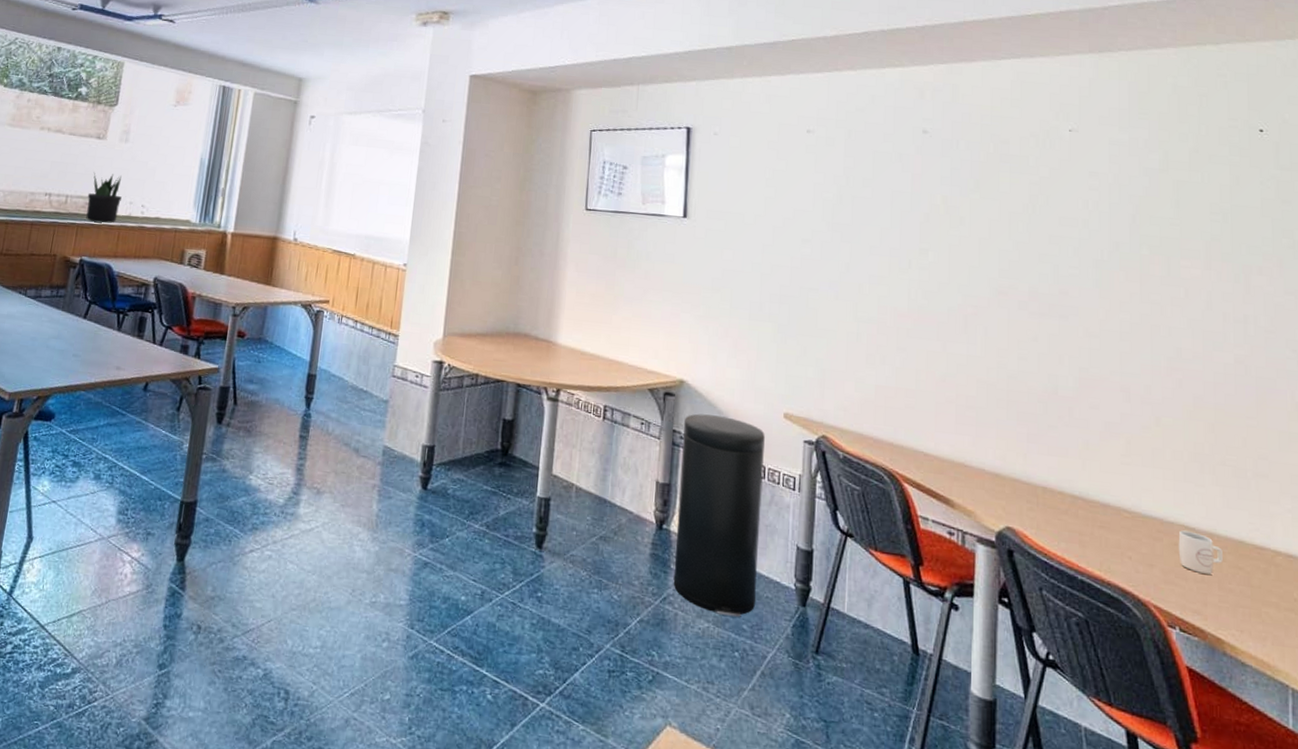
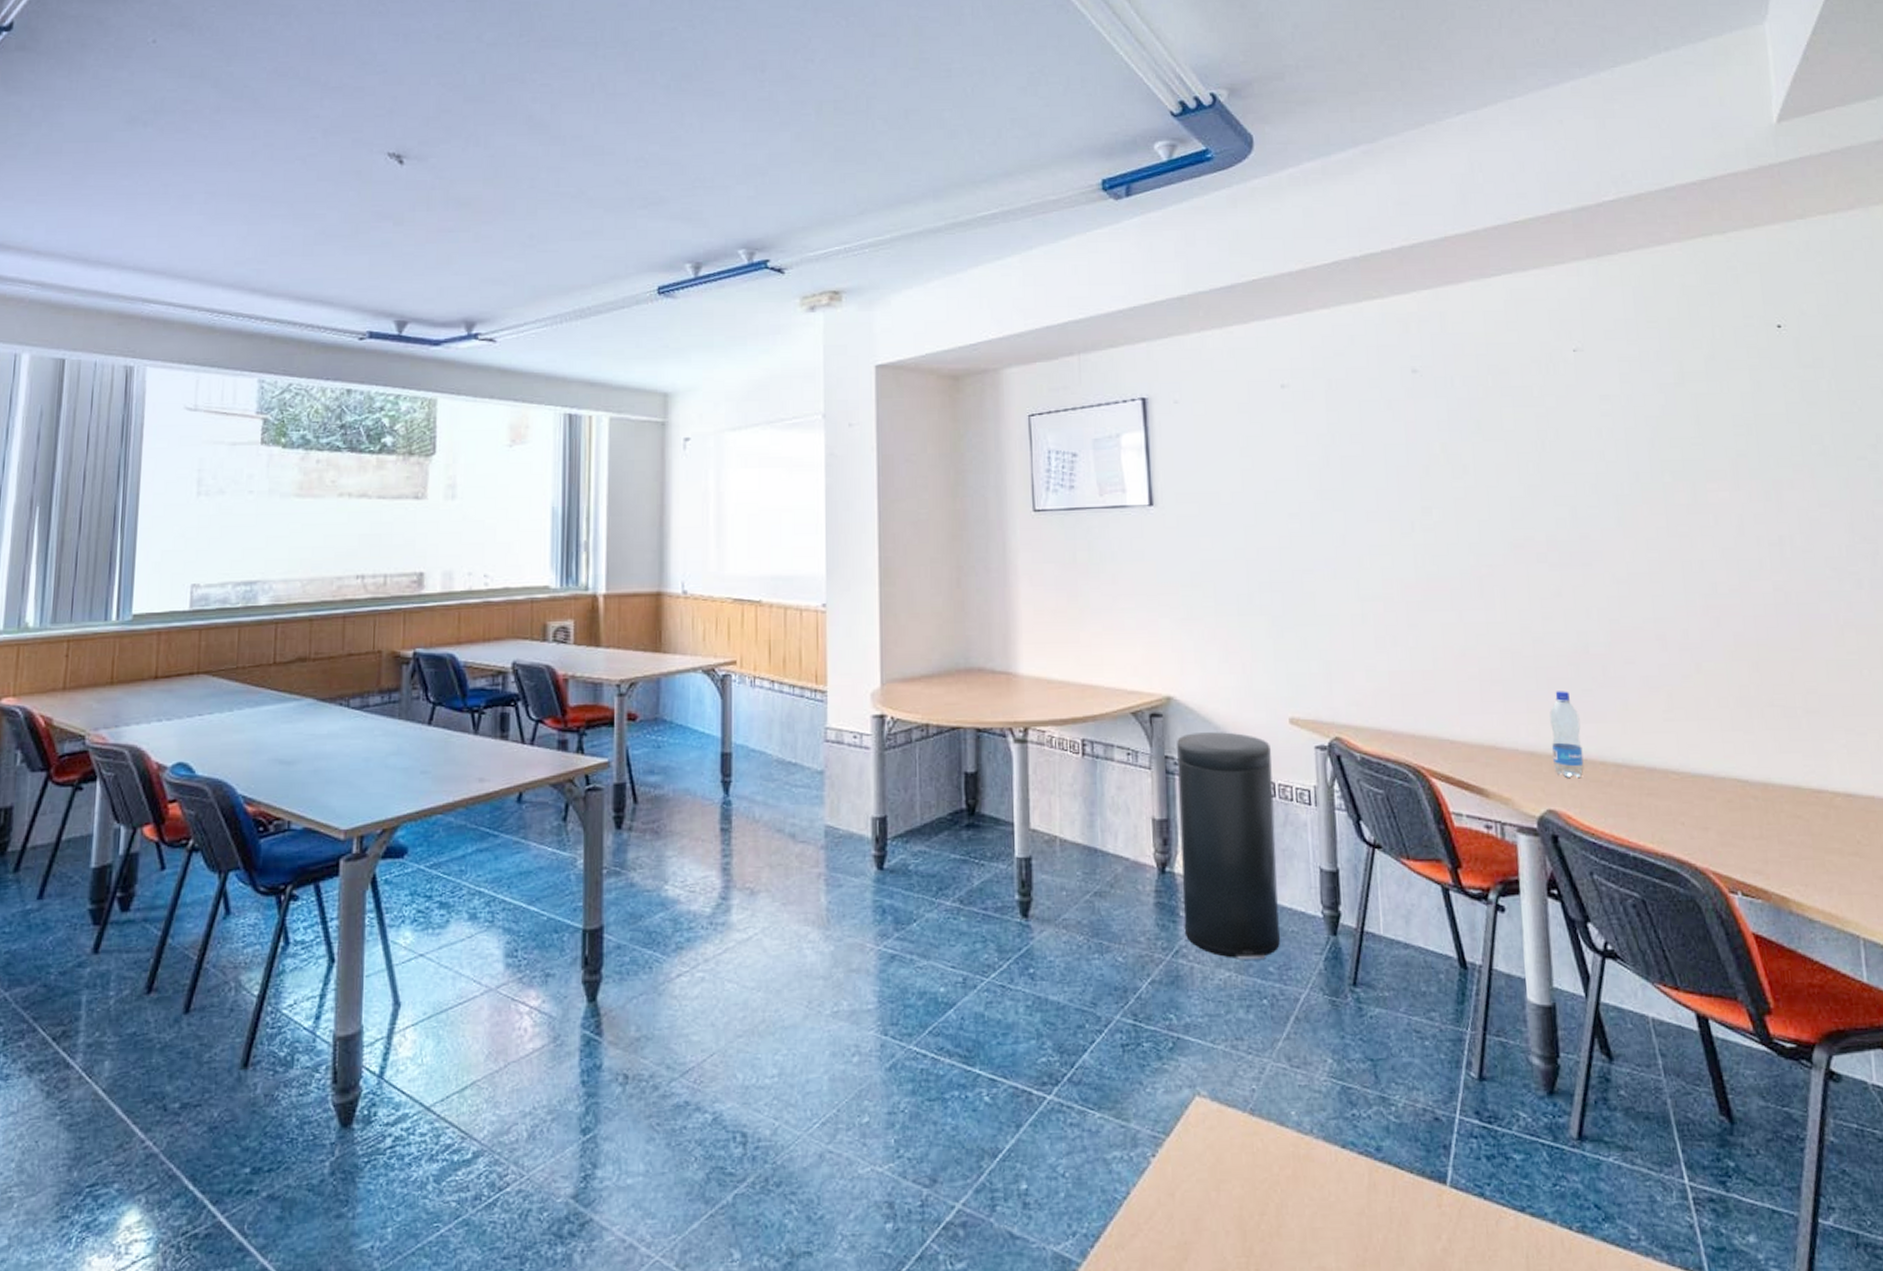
planter: present [86,172,122,223] -> none [412,541,457,603]
bottle: none [1015,423,1044,504] -> present [1549,691,1584,779]
mug: present [1178,530,1223,574] -> none [1731,784,1780,829]

